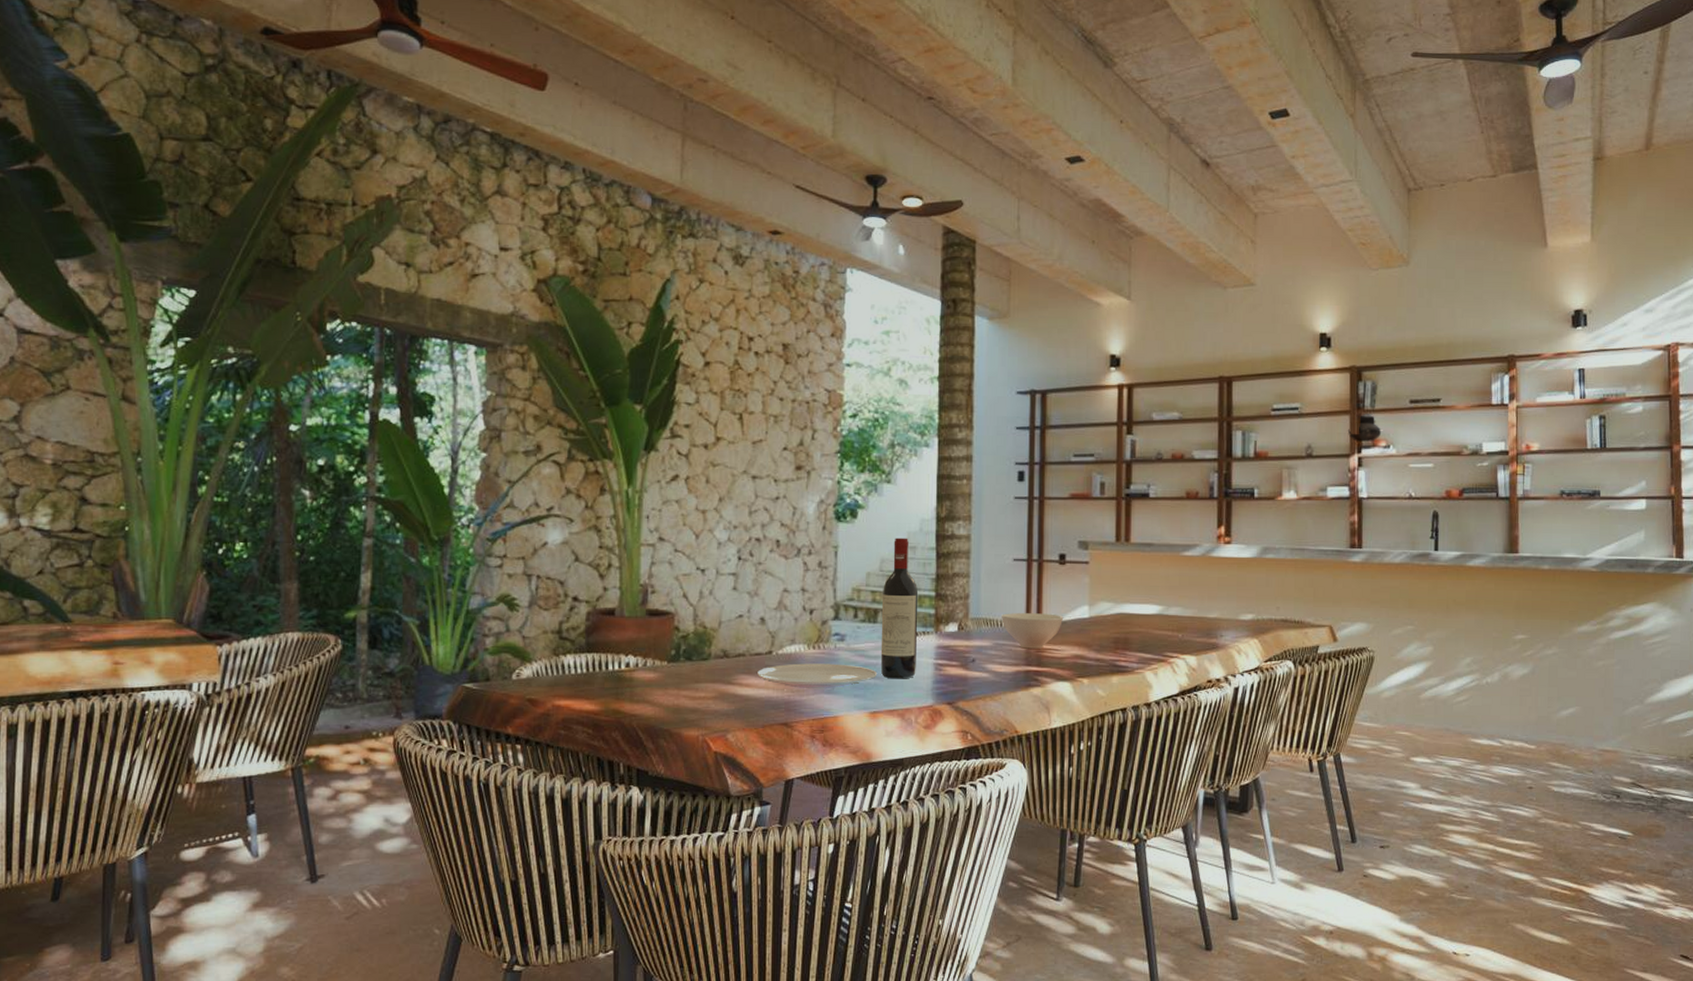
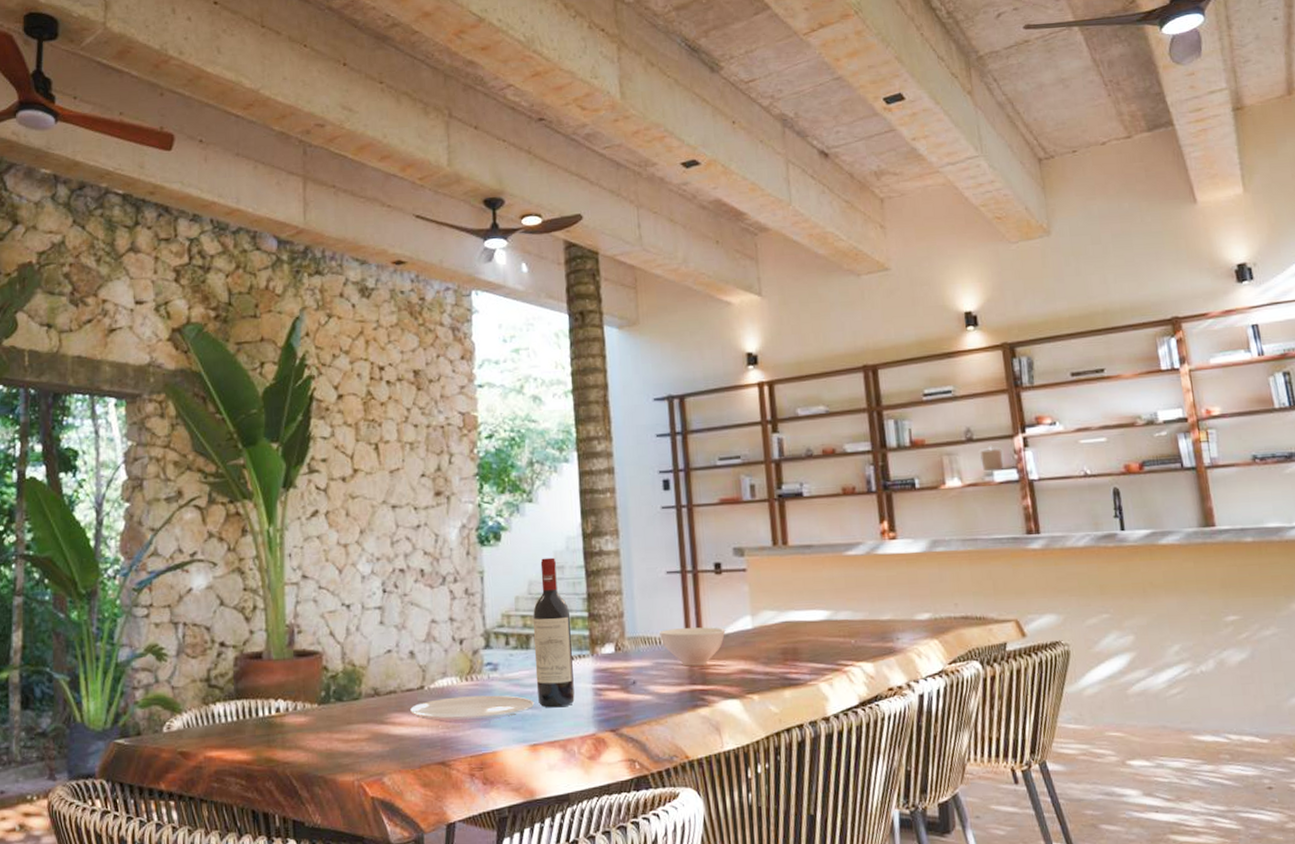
candle: none [1317,464,1338,486] -> present [980,447,1004,471]
ceramic vessel: present [1348,416,1382,442] -> none [1008,393,1045,421]

